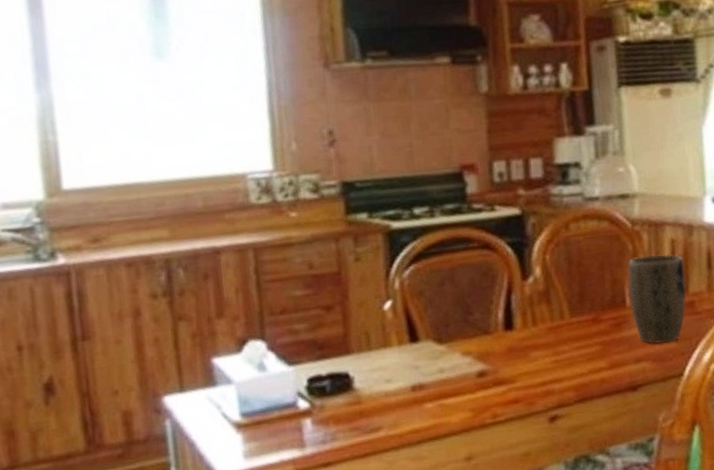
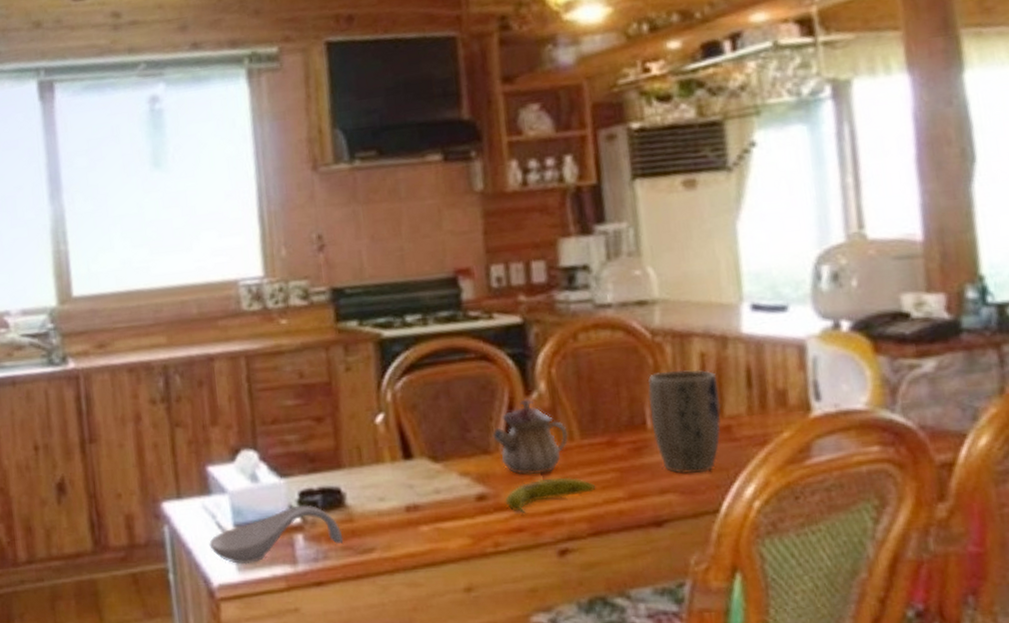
spoon rest: none [214,390,351,452] -> present [209,505,344,565]
teapot: none [492,283,560,352] -> present [492,398,568,475]
fruit: none [502,351,583,386] -> present [505,477,596,513]

